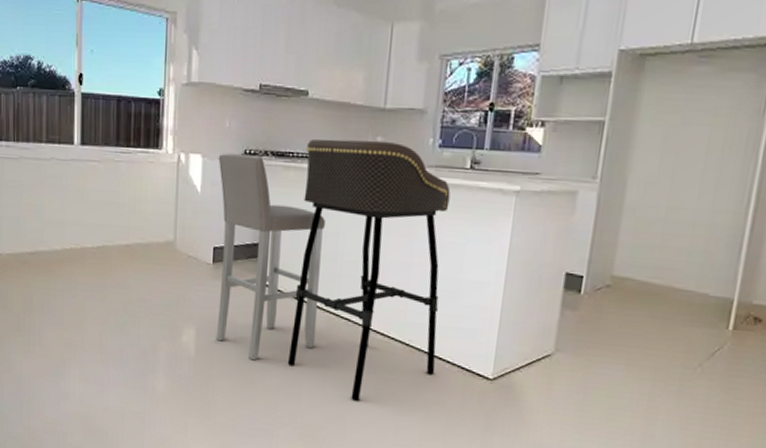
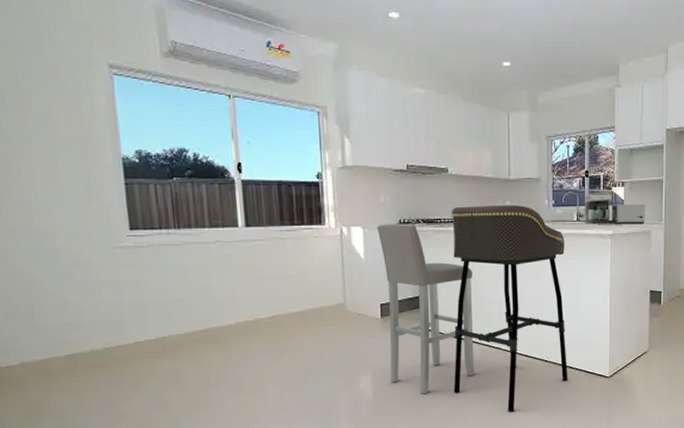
coffee maker: none [481,134,527,178] -> present [585,194,613,225]
toaster: none [520,151,573,181] -> present [612,204,645,225]

